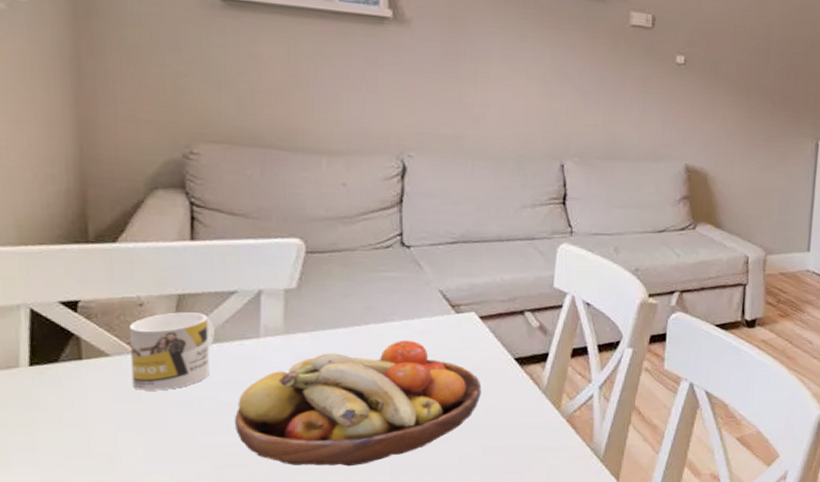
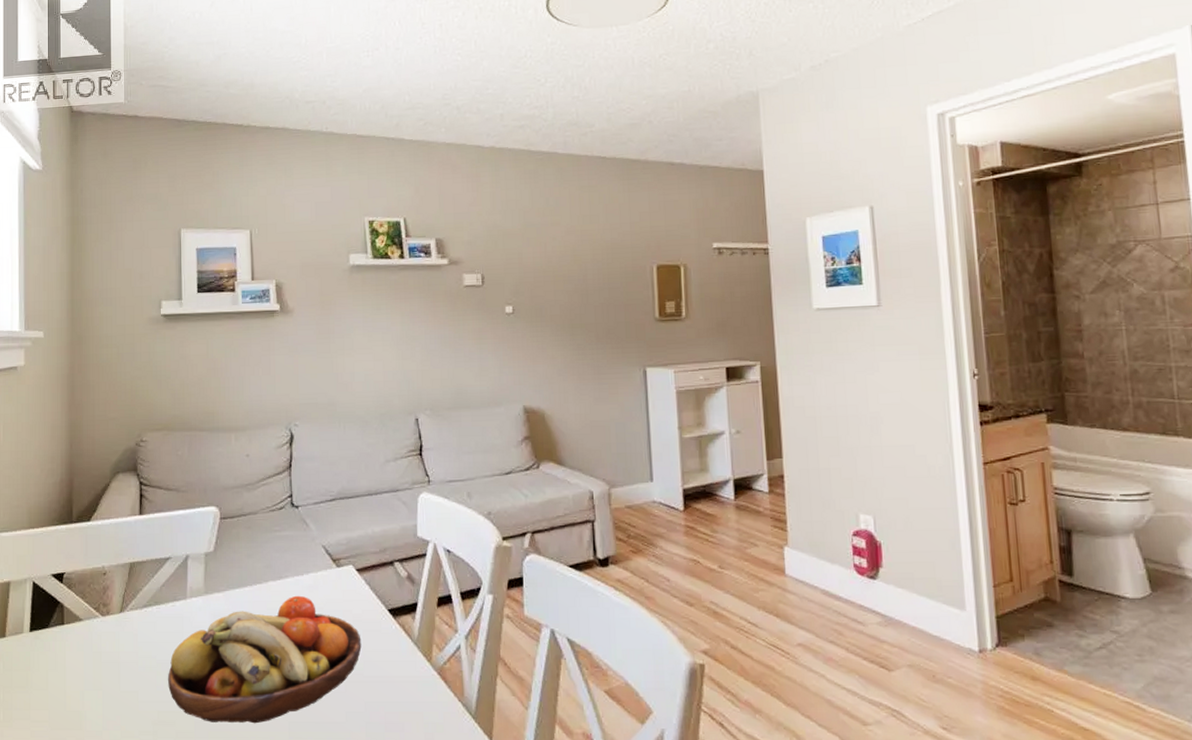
mug: present [128,312,215,391] -> none [96,578,155,651]

